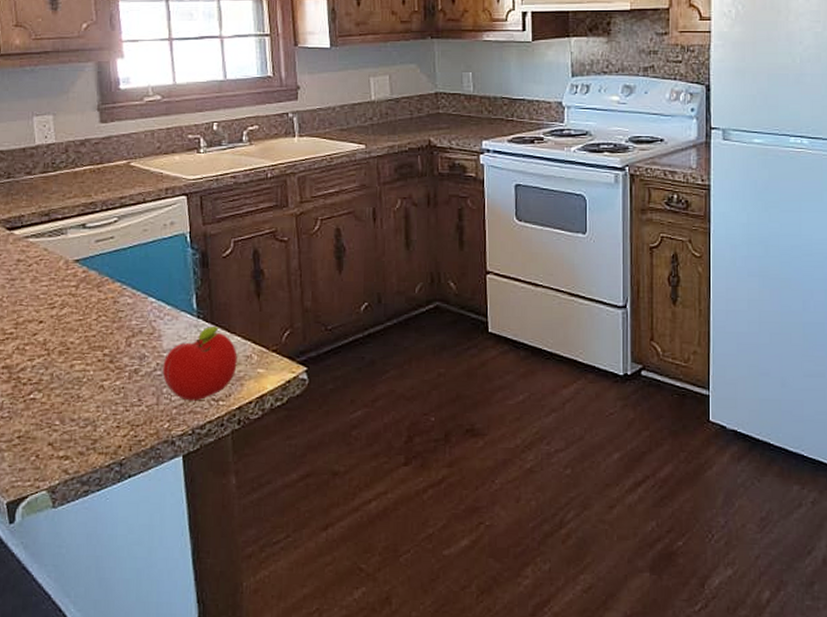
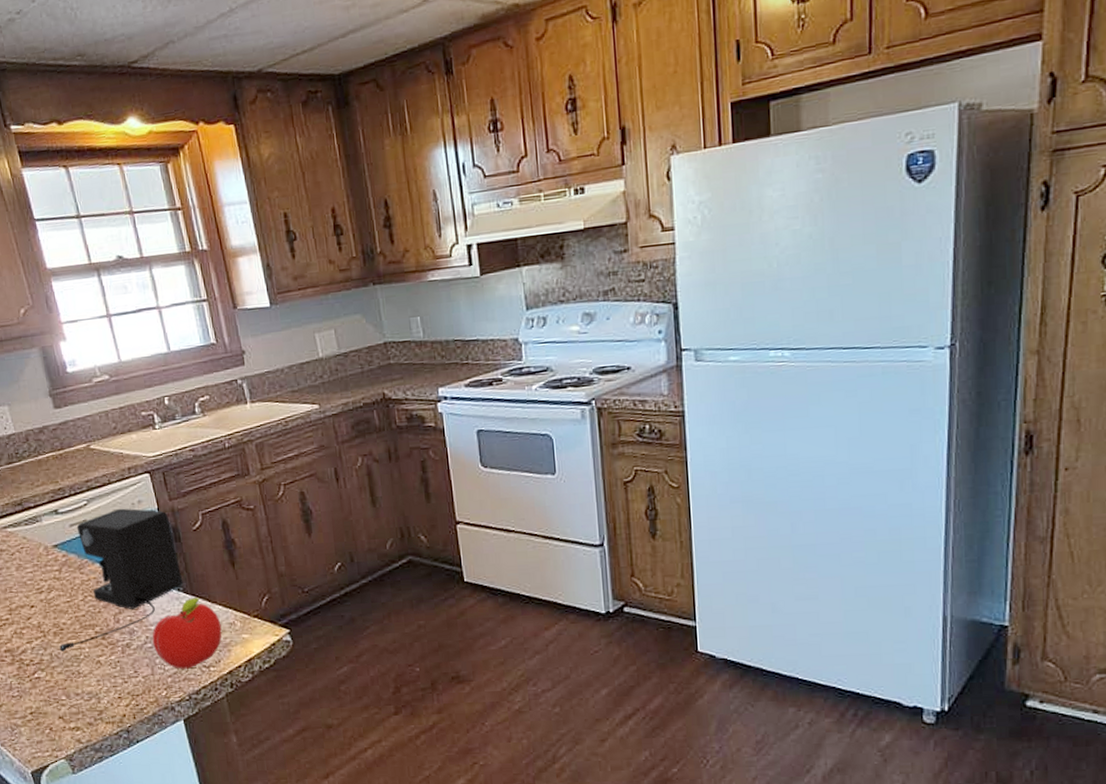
coffee maker: none [62,228,205,374] -> present [60,508,183,653]

